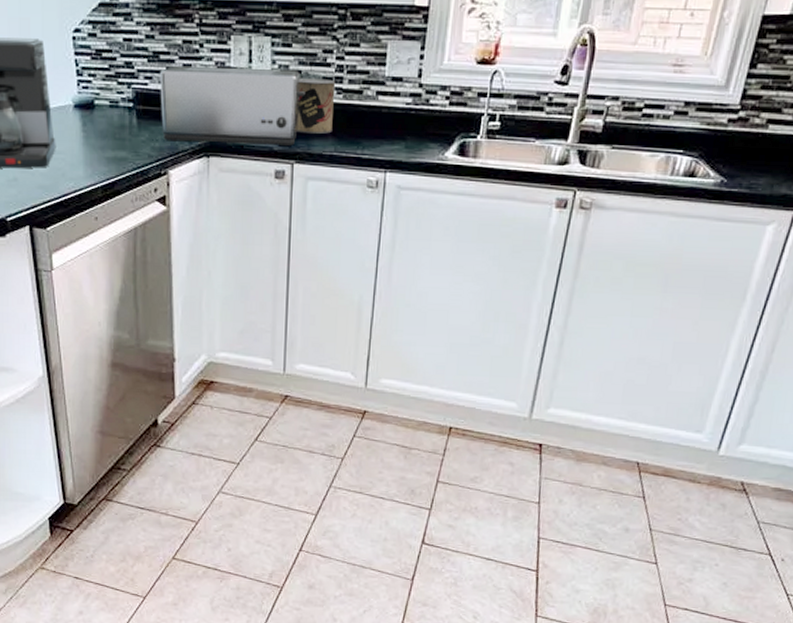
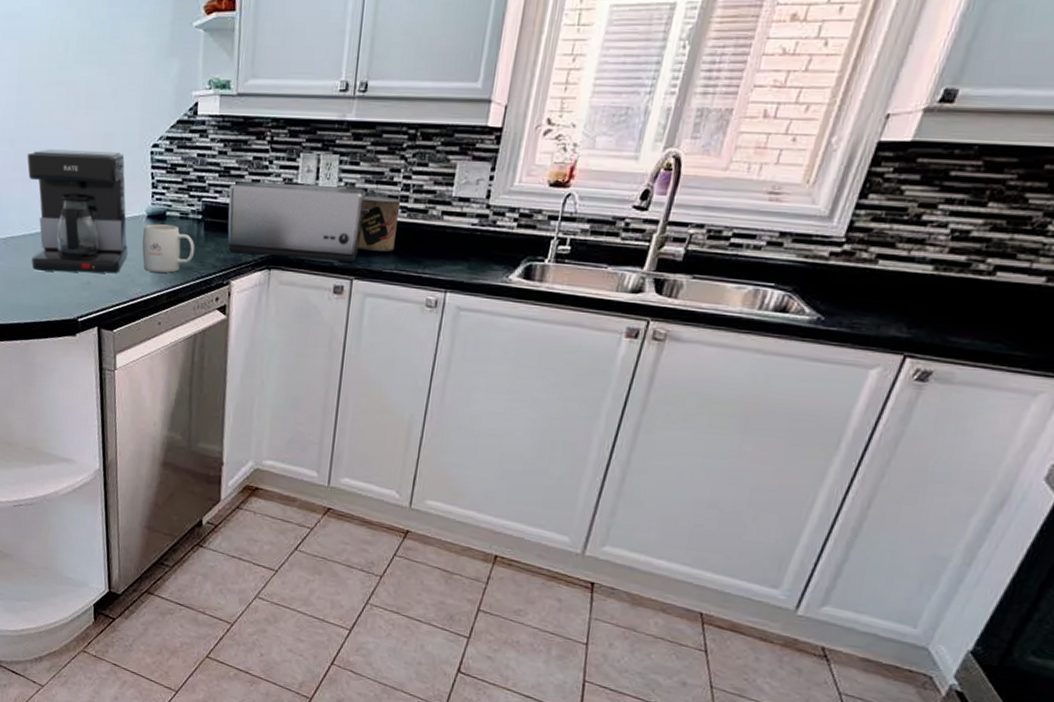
mug: none [71,114,129,166] -> present [142,224,195,273]

